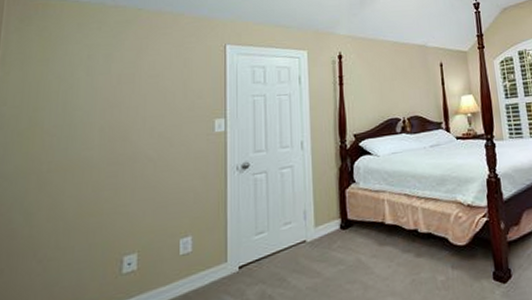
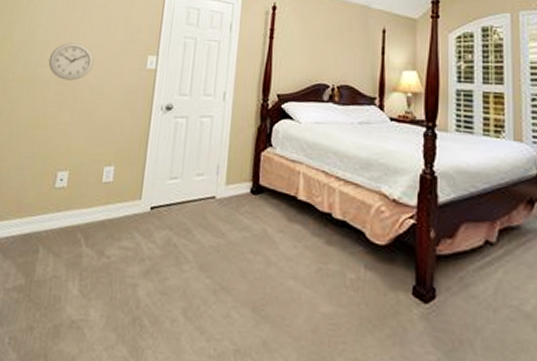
wall clock: none [94,119,152,160] -> present [48,43,94,81]

